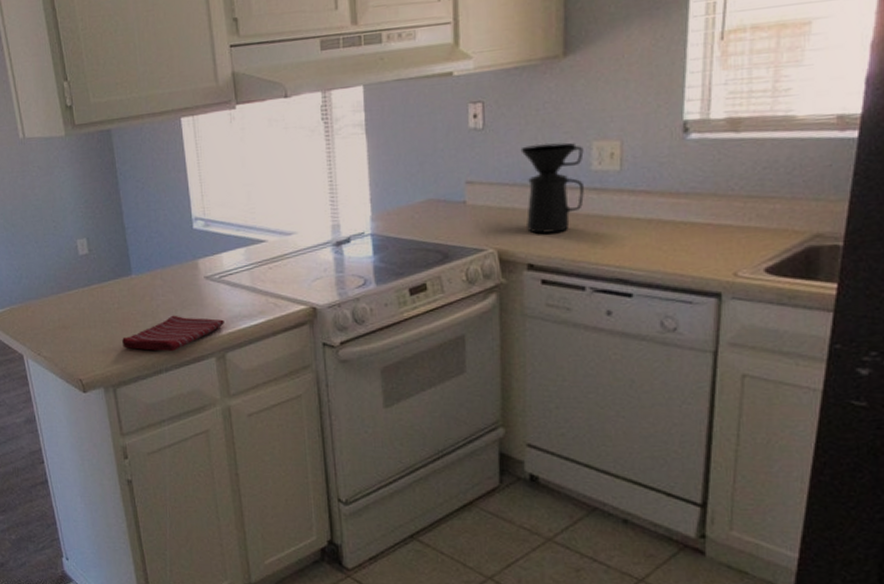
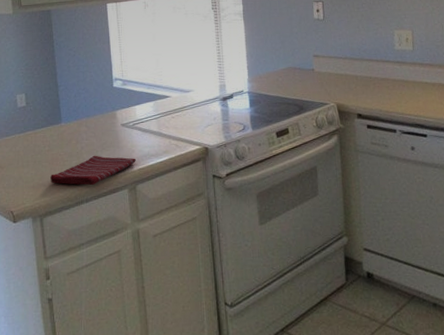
coffee maker: present [520,142,584,234] -> none [348,30,392,92]

